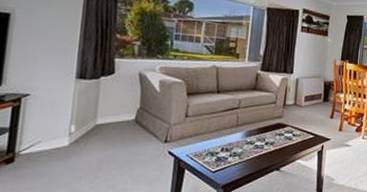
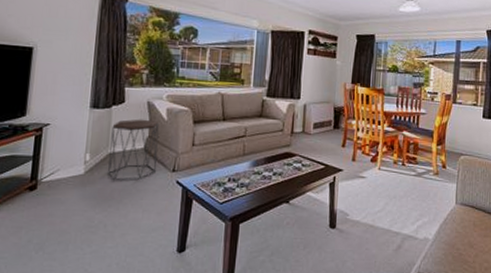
side table: none [95,90,152,152] -> present [108,119,159,180]

